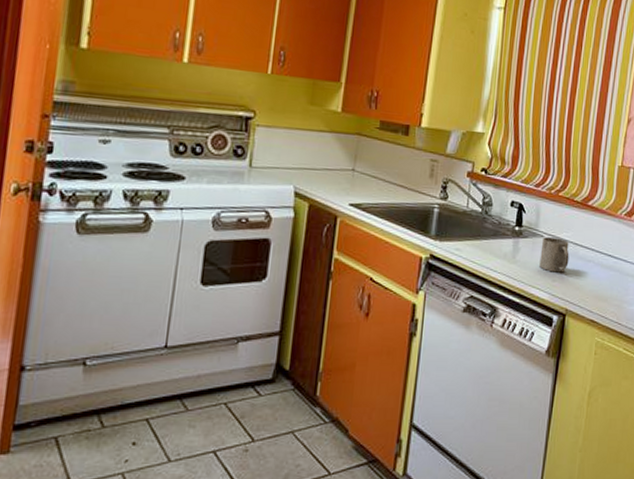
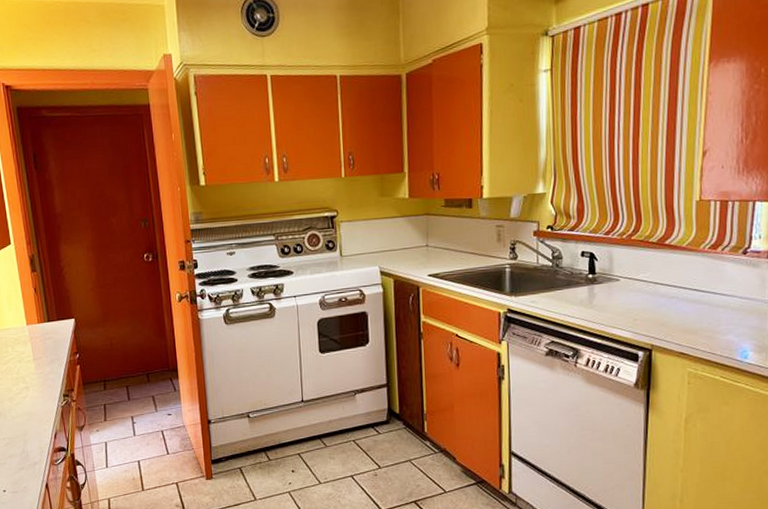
mug: present [539,237,569,273] -> none [618,279,650,312]

